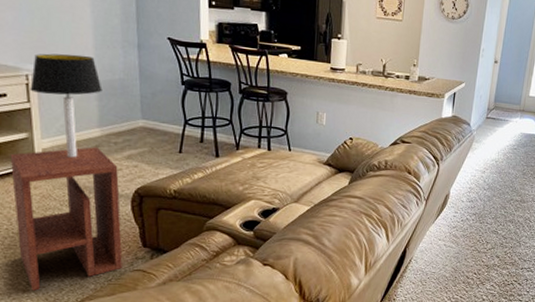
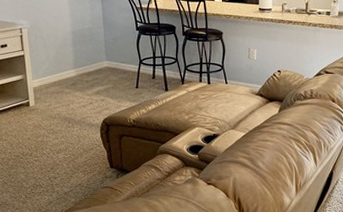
side table: present [10,147,123,291] -> none [11,85,95,203]
table lamp: present [30,53,102,158] -> none [23,10,76,94]

